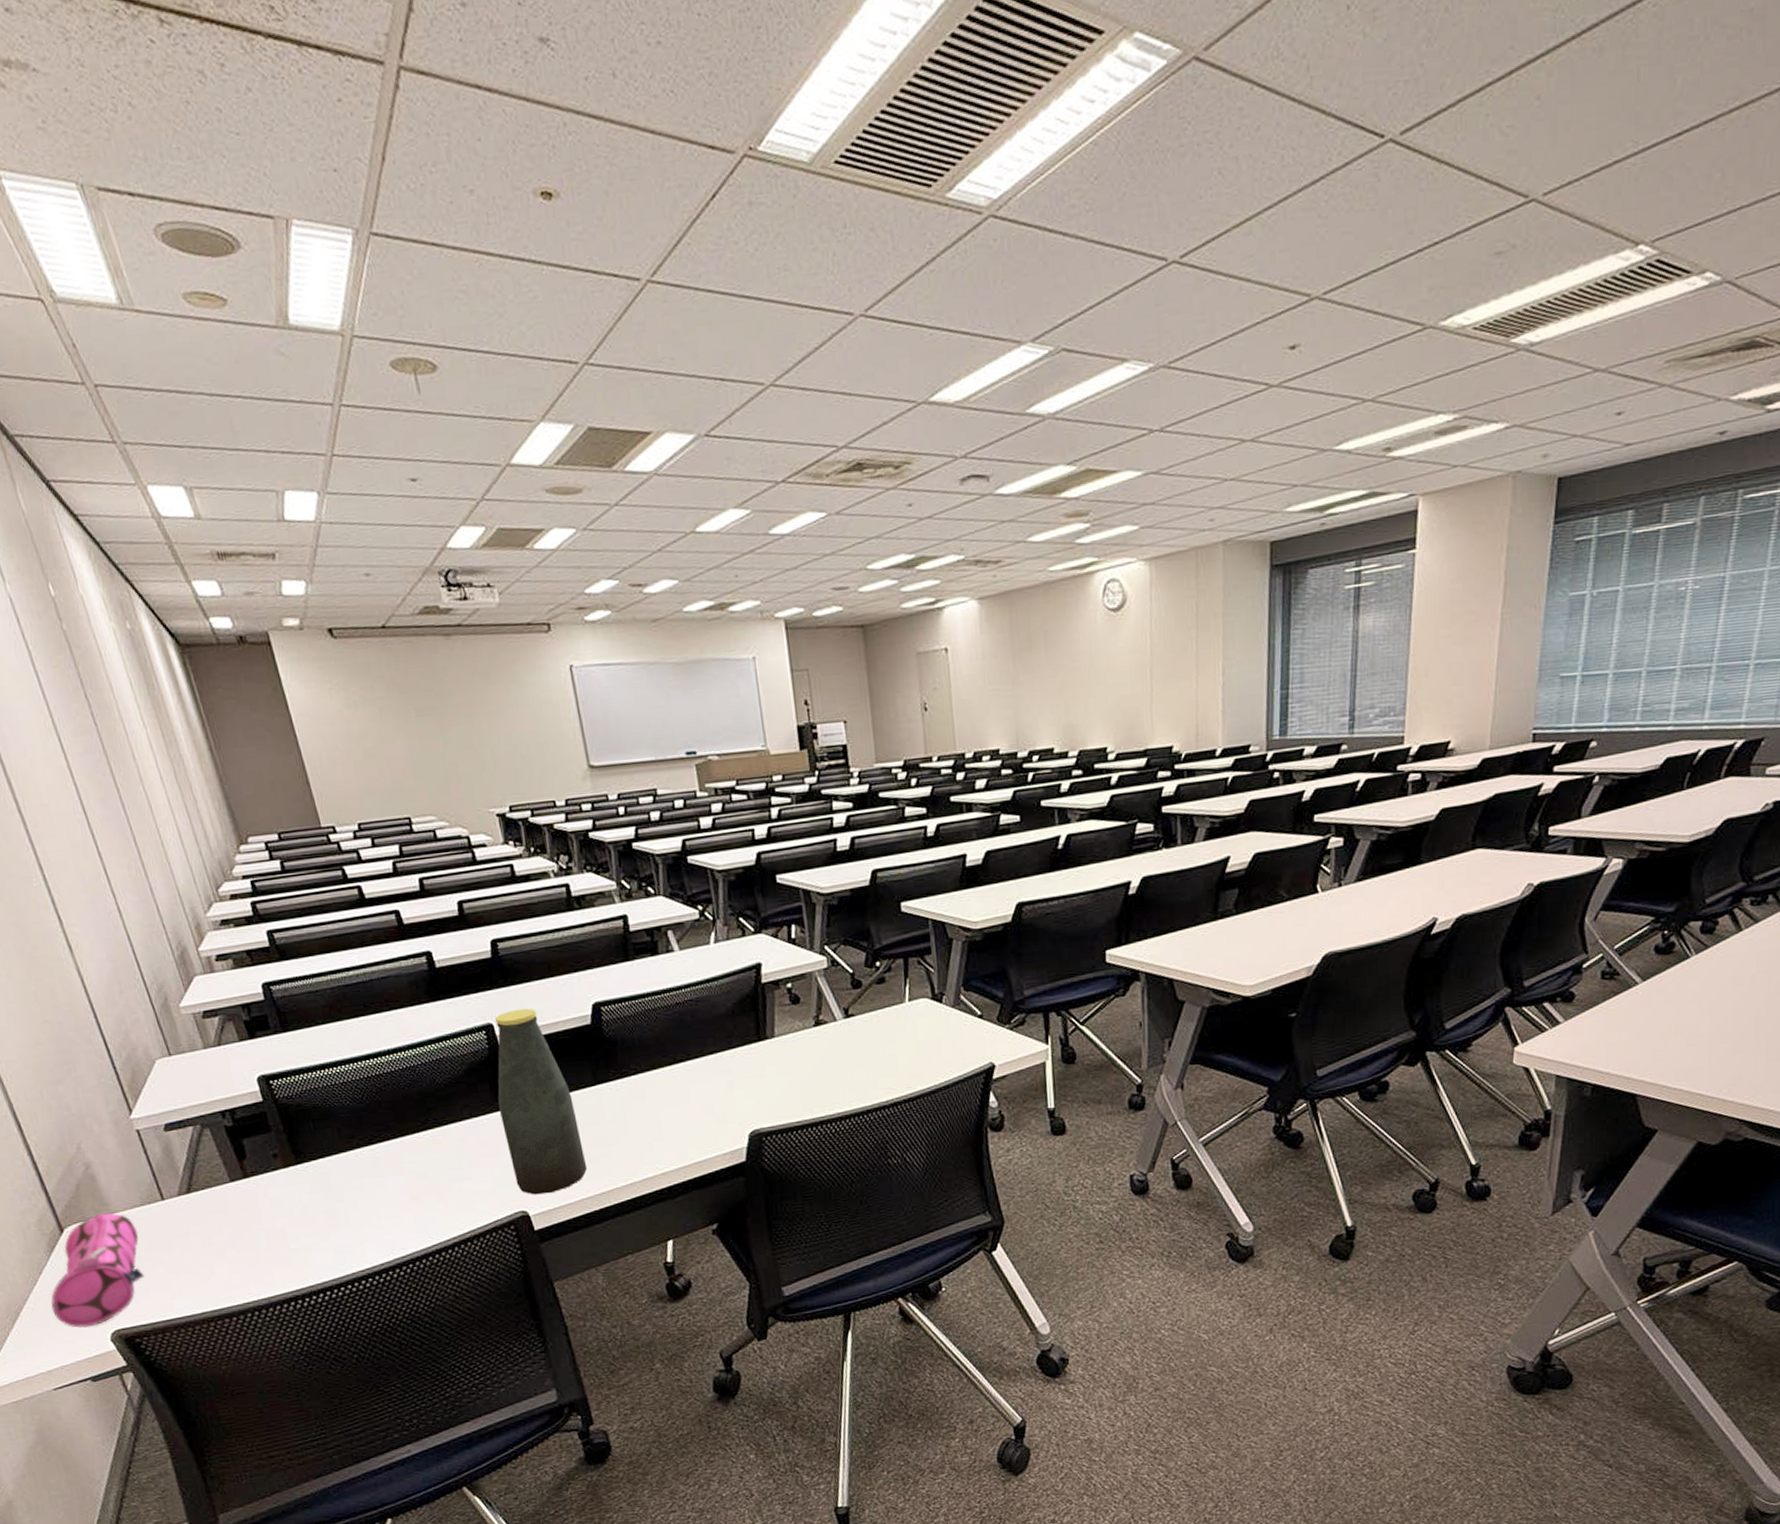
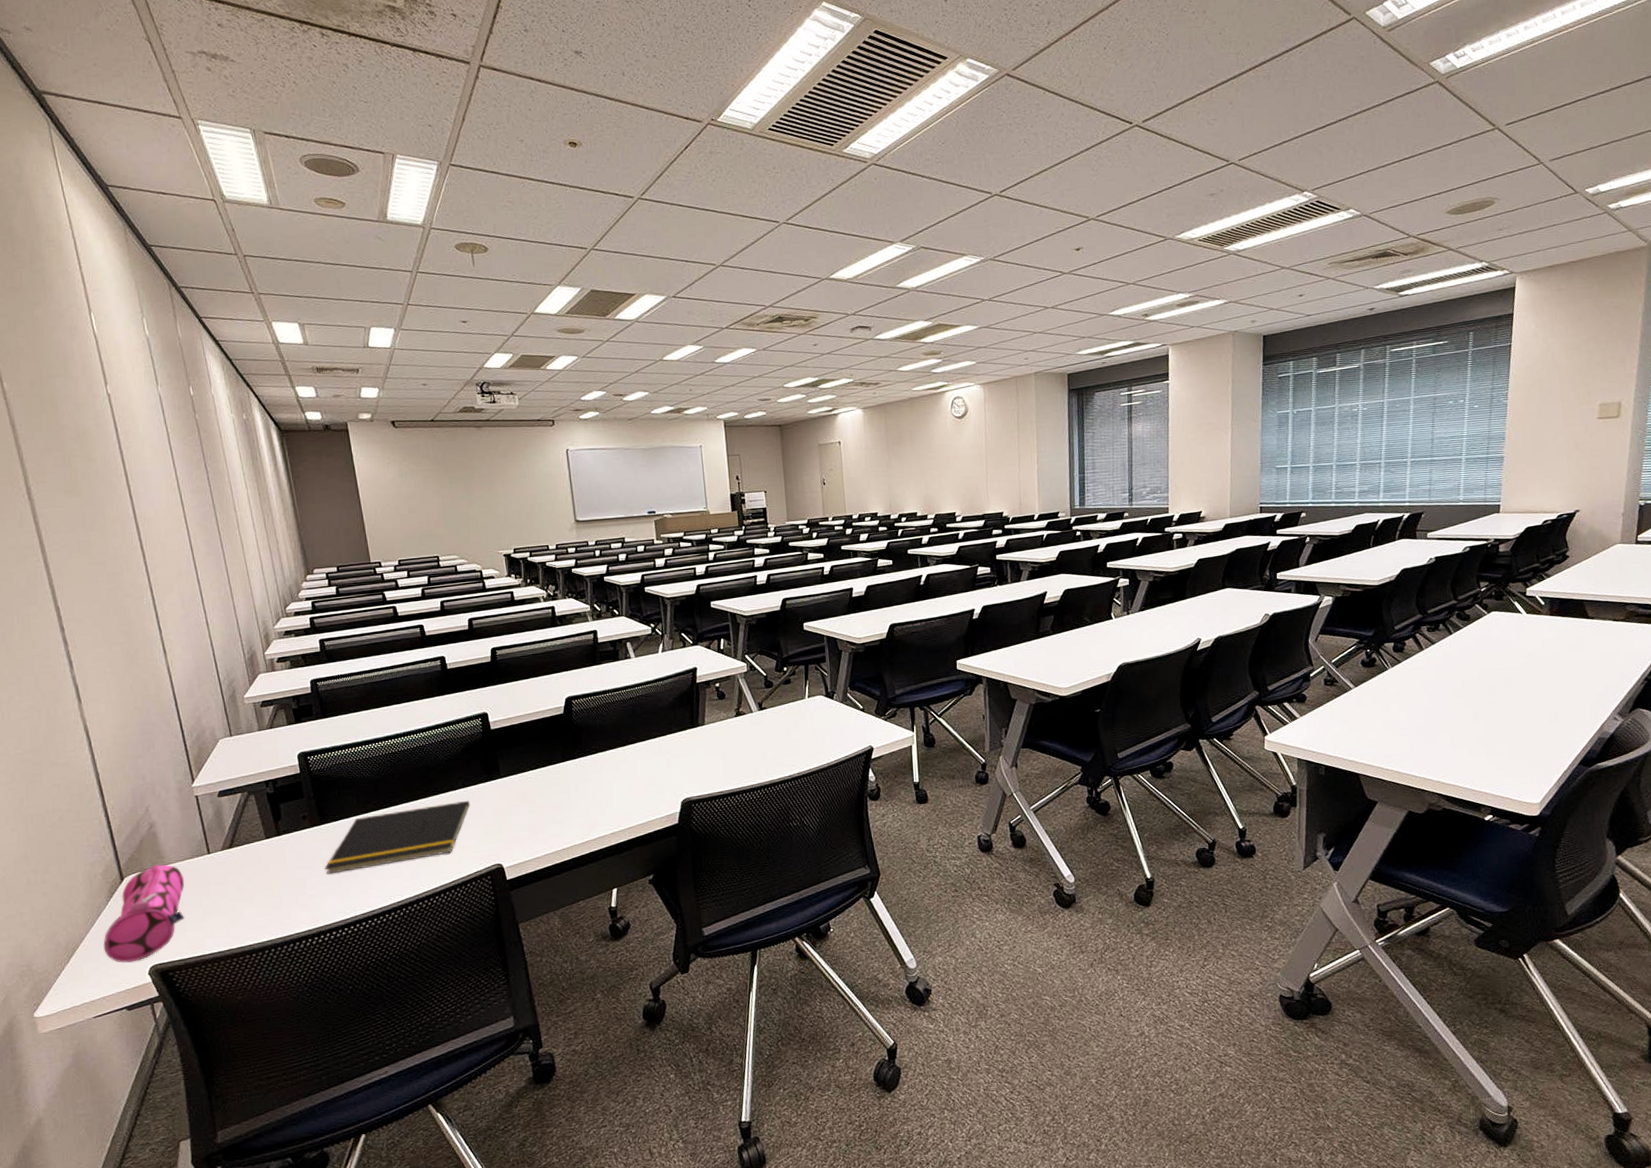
notepad: none [307,1133,482,1224] -> present [325,800,471,875]
bottle: present [494,1008,588,1195] -> none [486,701,553,851]

